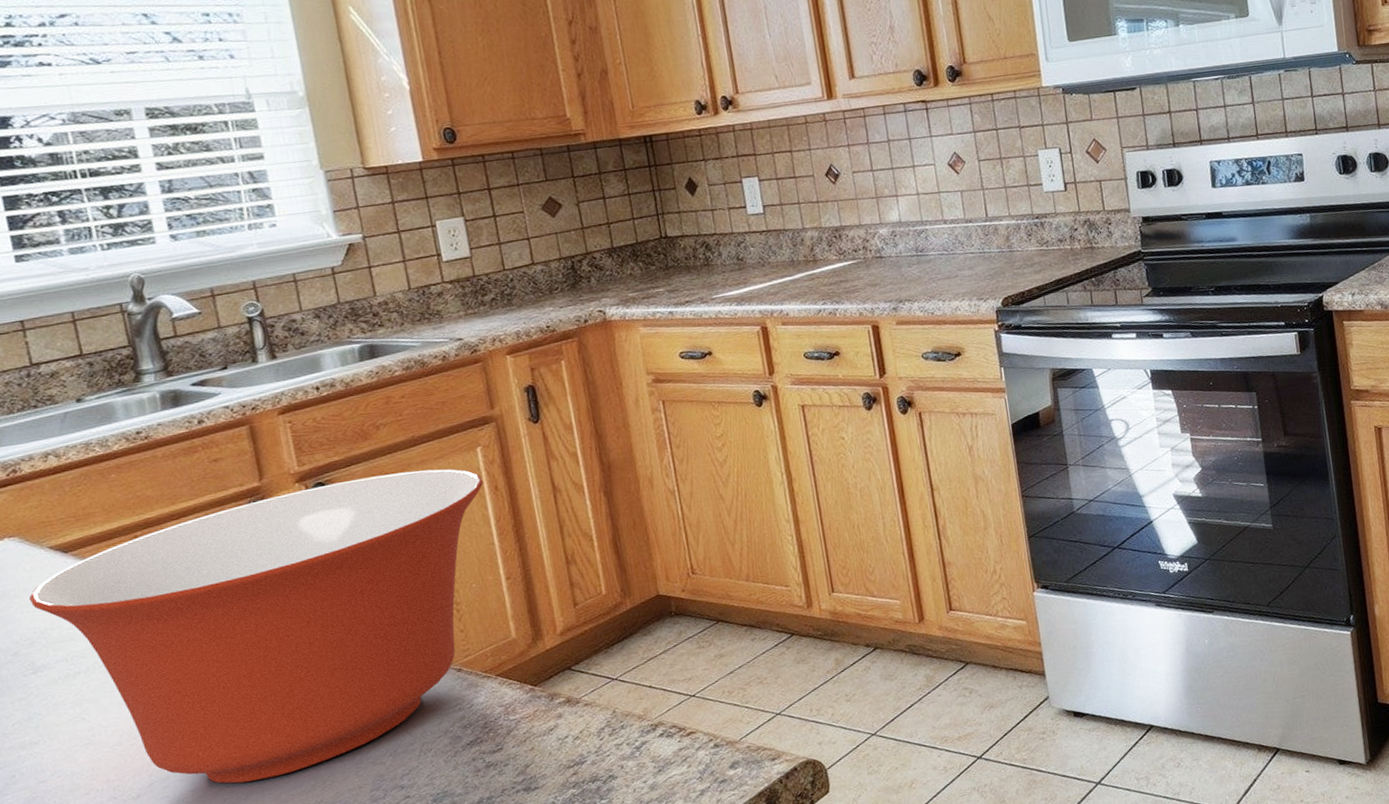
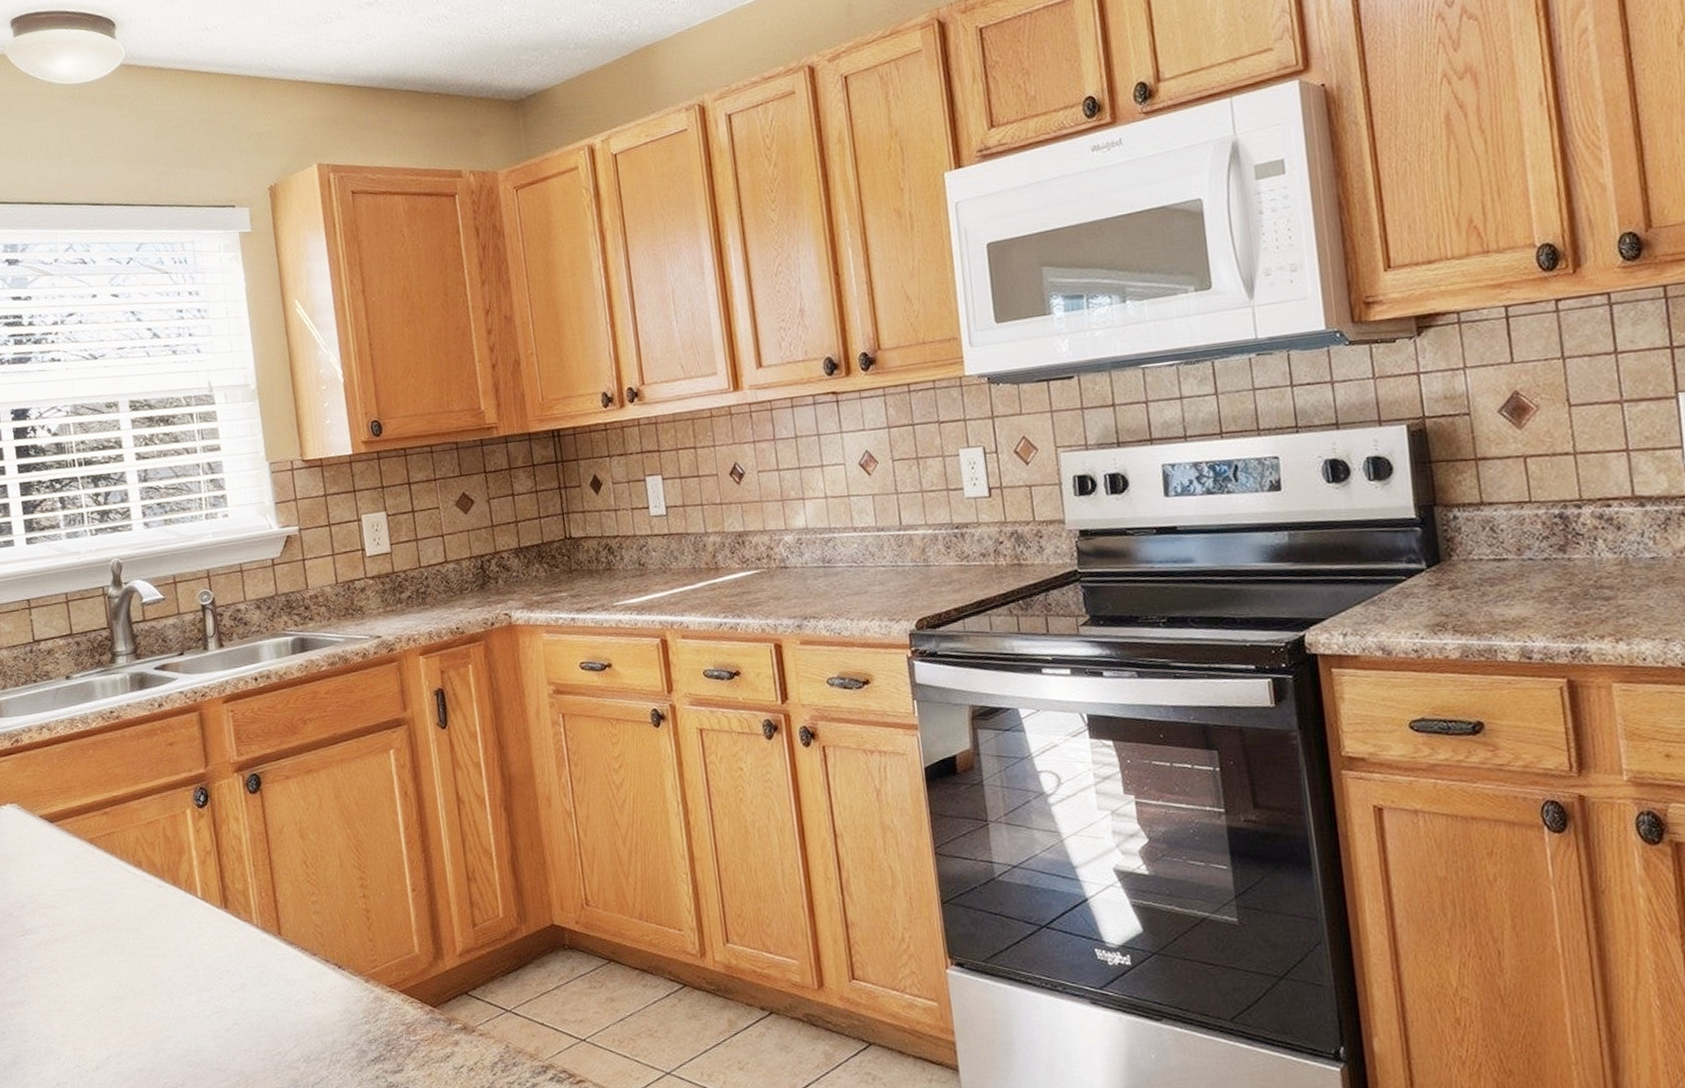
mixing bowl: present [28,469,484,784] -> none [22,769,395,1069]

